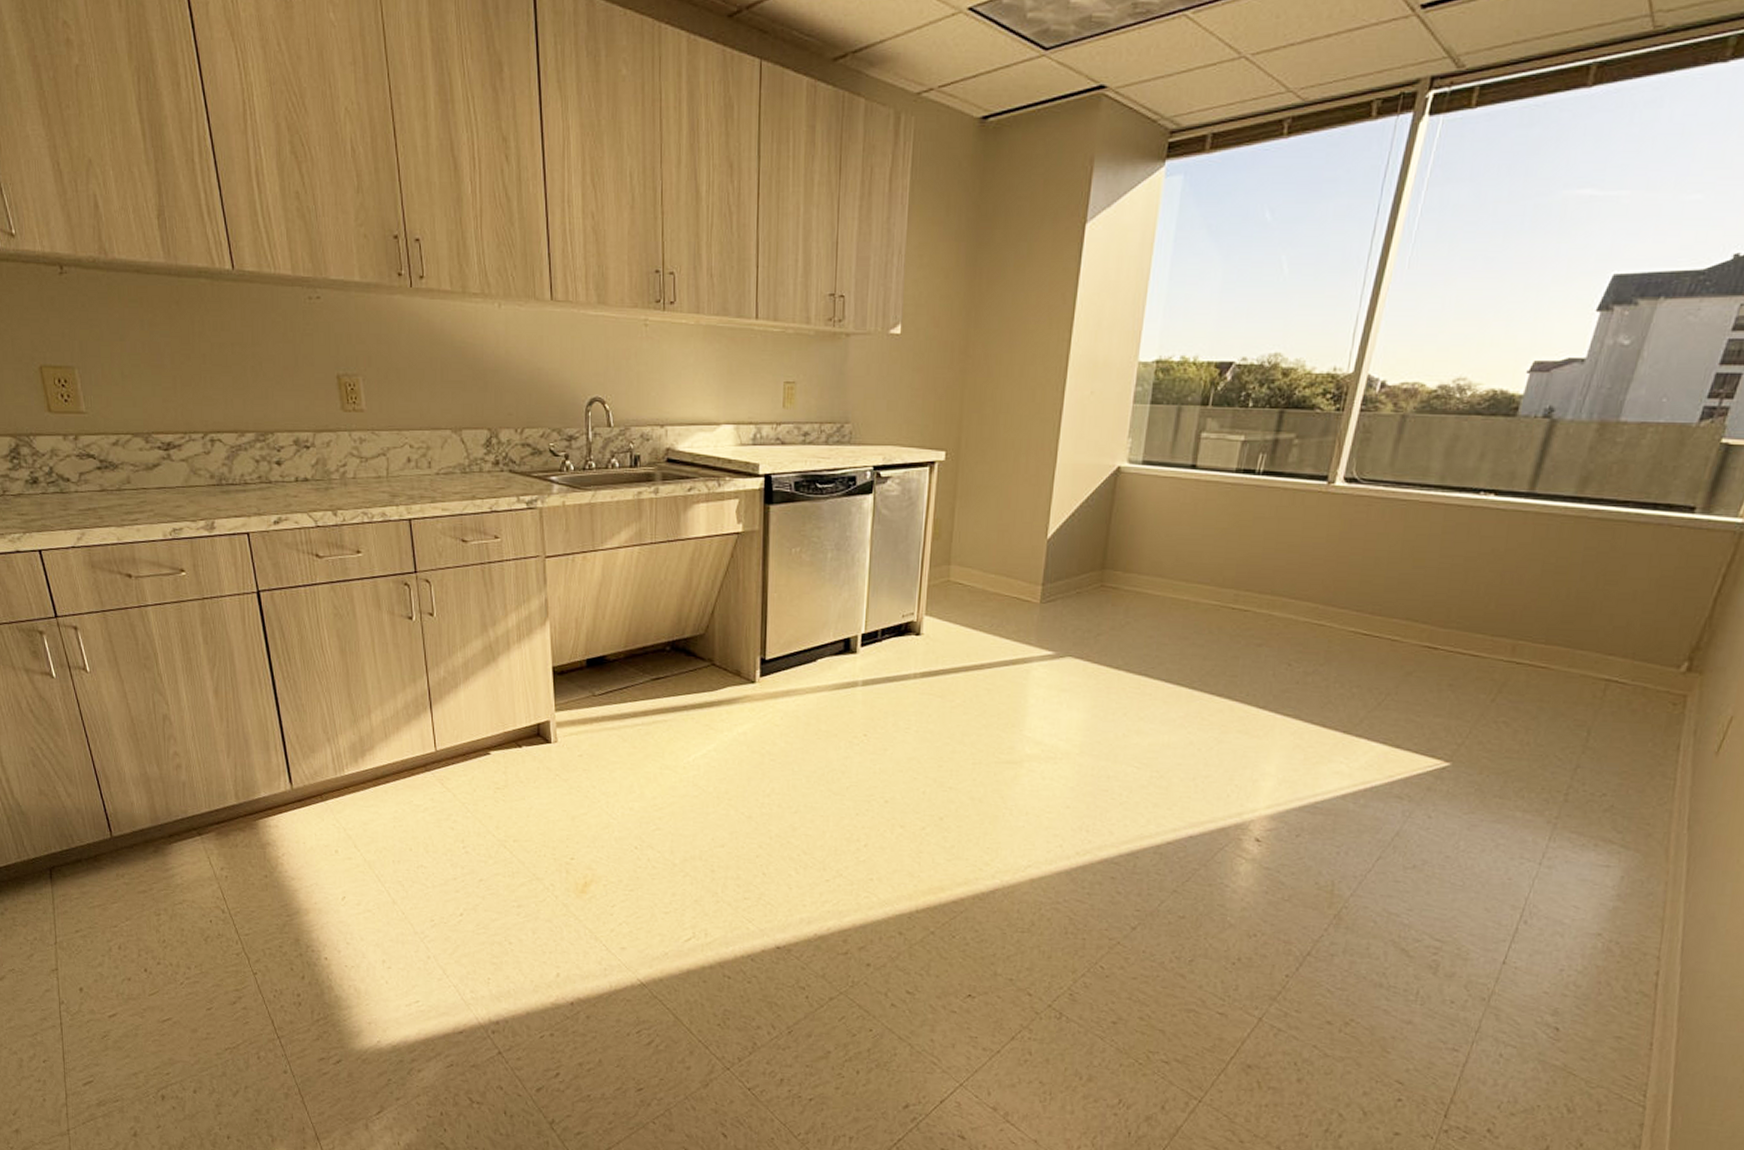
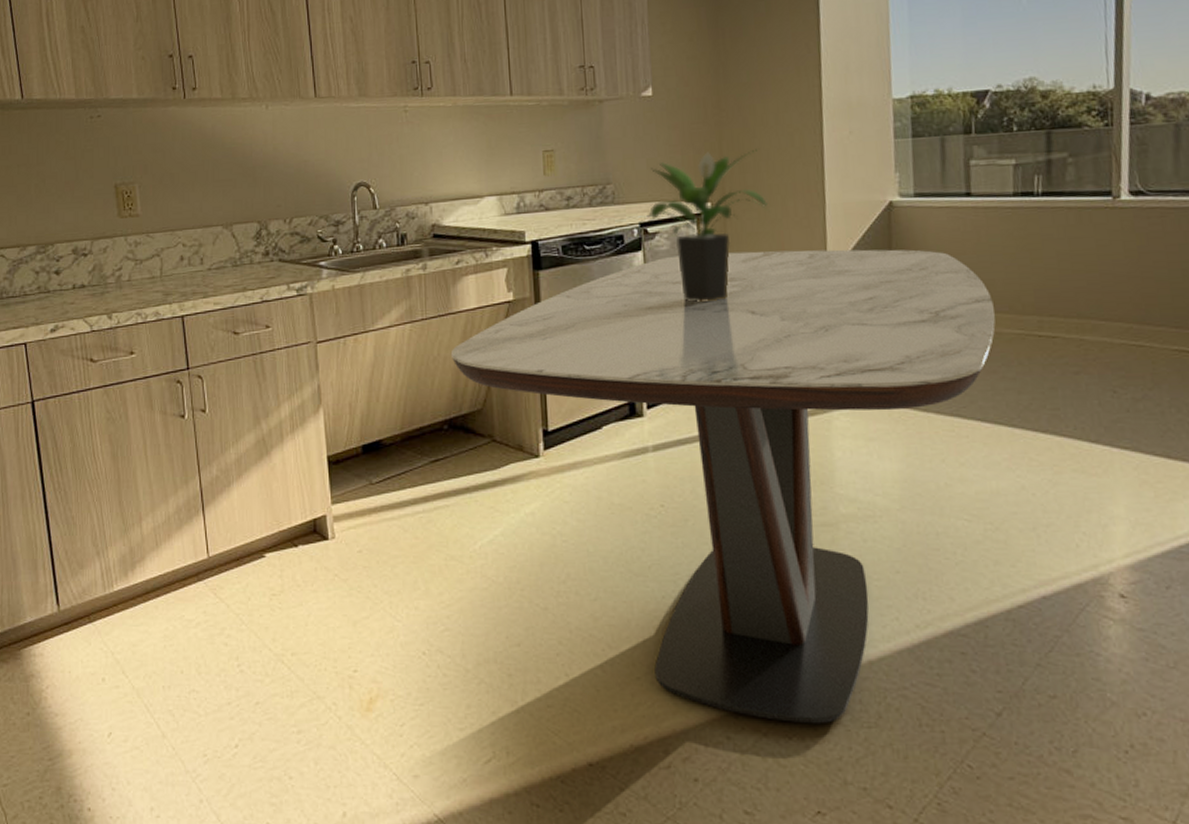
dining table: none [677,502,1197,927] -> present [450,249,996,724]
potted plant: none [869,399,1001,551] -> present [636,148,769,303]

